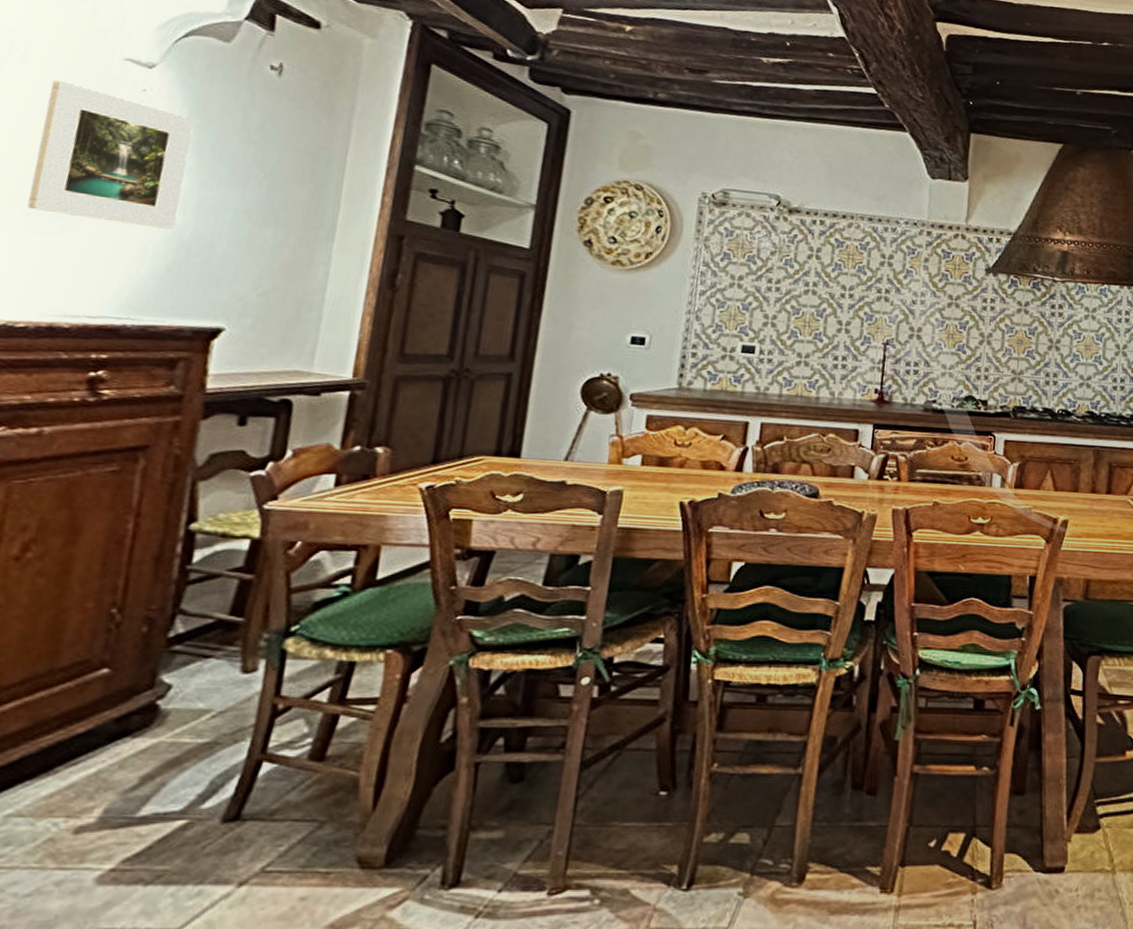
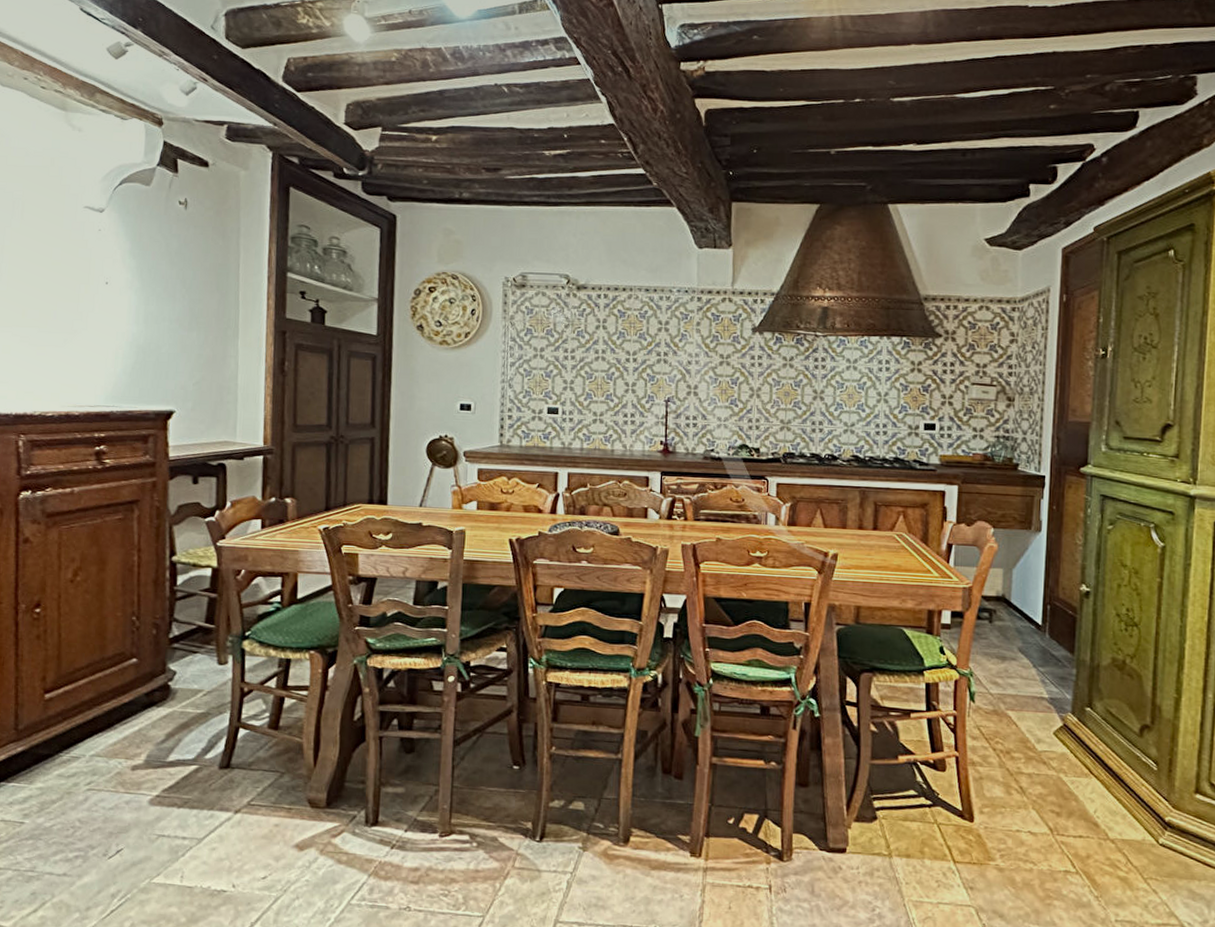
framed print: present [27,80,195,230] -> none [40,229,135,337]

